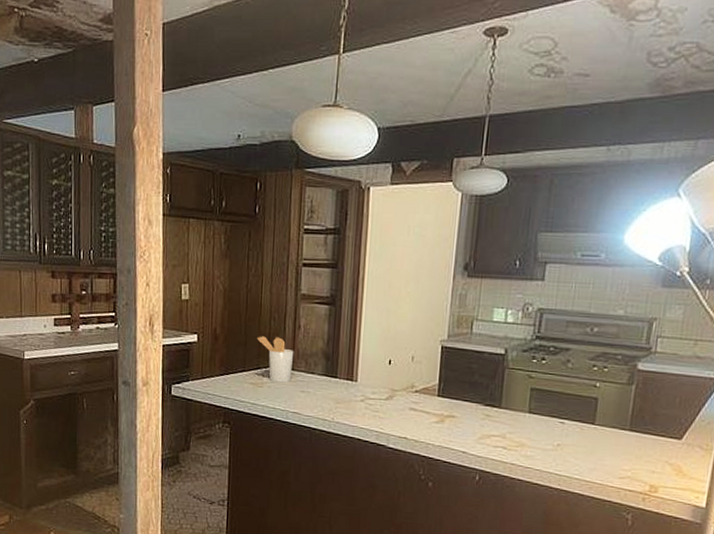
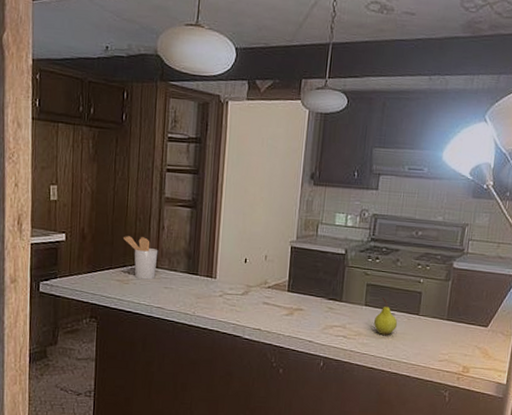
fruit: none [539,403,568,447] -> present [374,297,398,335]

